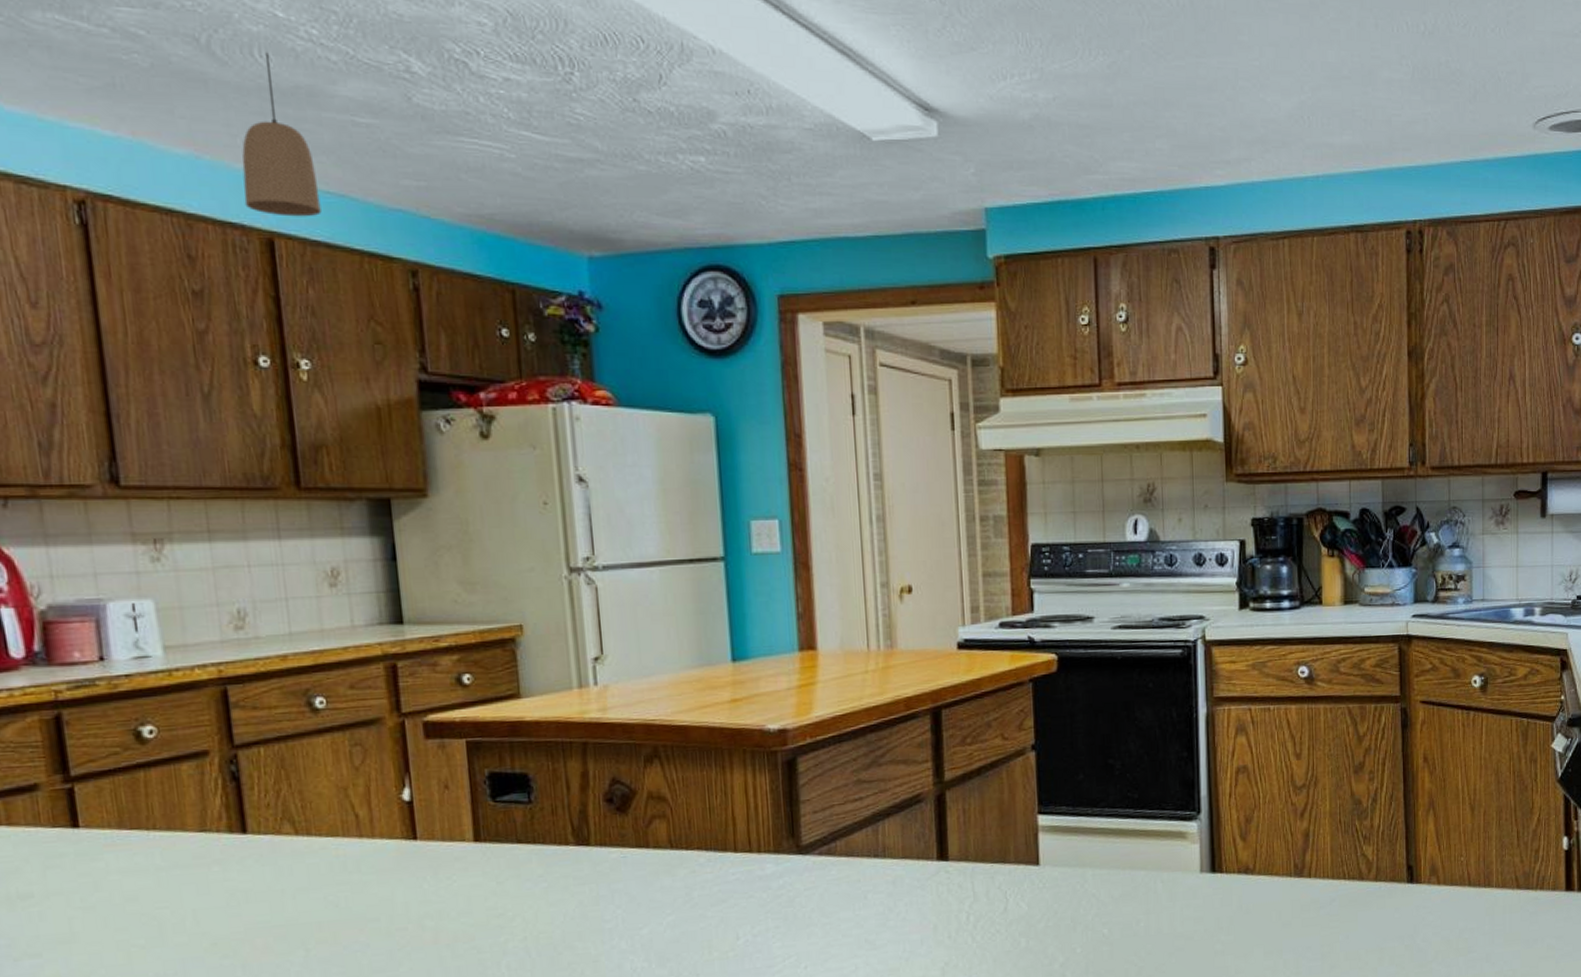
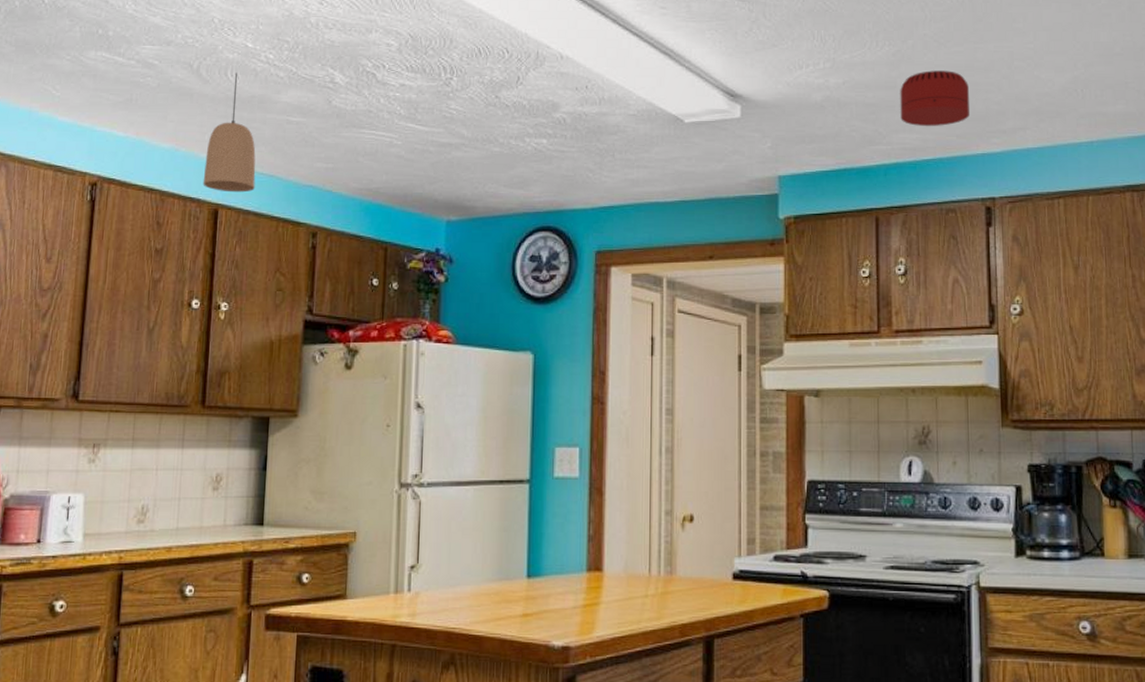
smoke detector: none [1116,87,1192,154] -> present [900,70,969,126]

